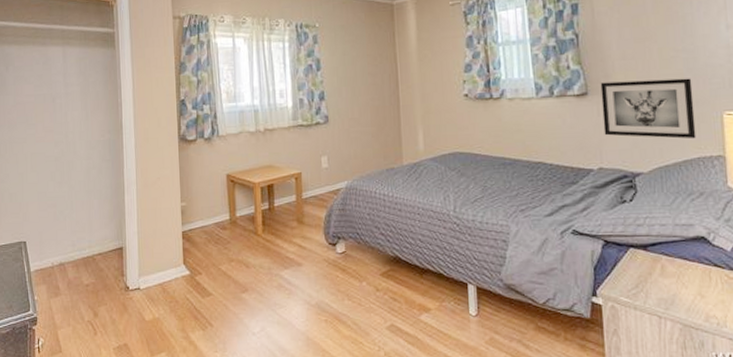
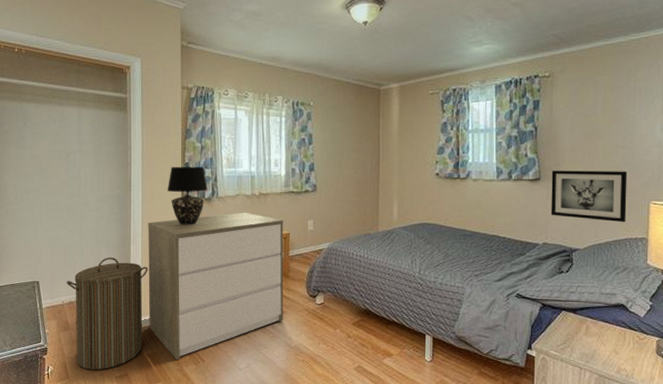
laundry hamper: none [55,211,145,341] -> present [66,258,148,370]
dresser: none [143,151,300,325] -> present [148,212,284,360]
table lamp: none [162,102,207,170] -> present [167,166,208,226]

